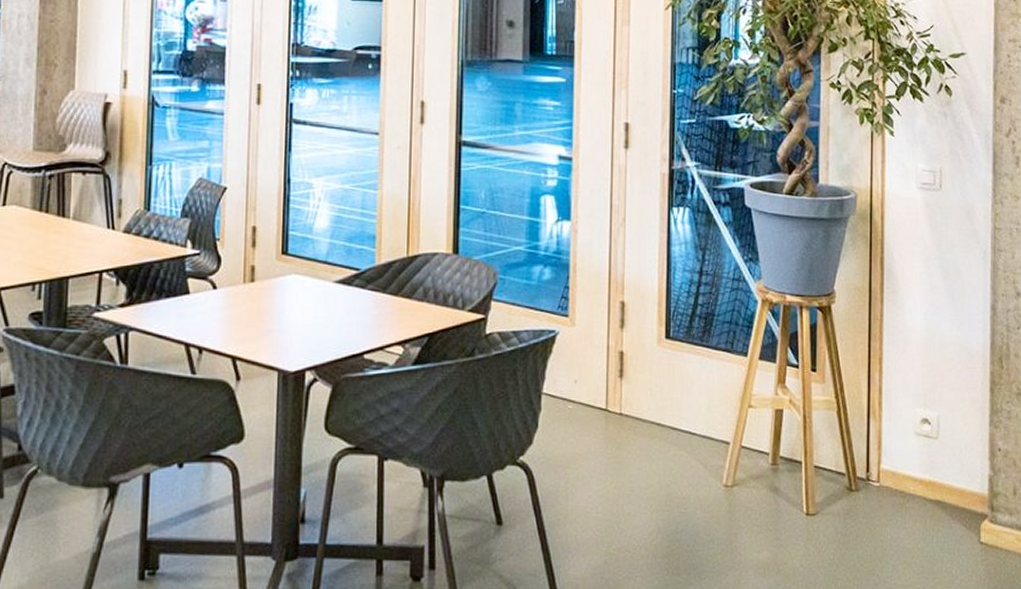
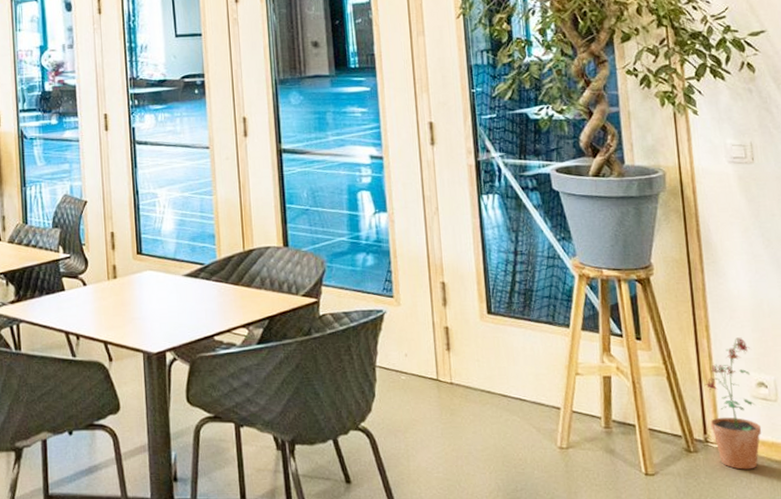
potted plant: none [872,371,921,509] -> present [704,337,762,470]

